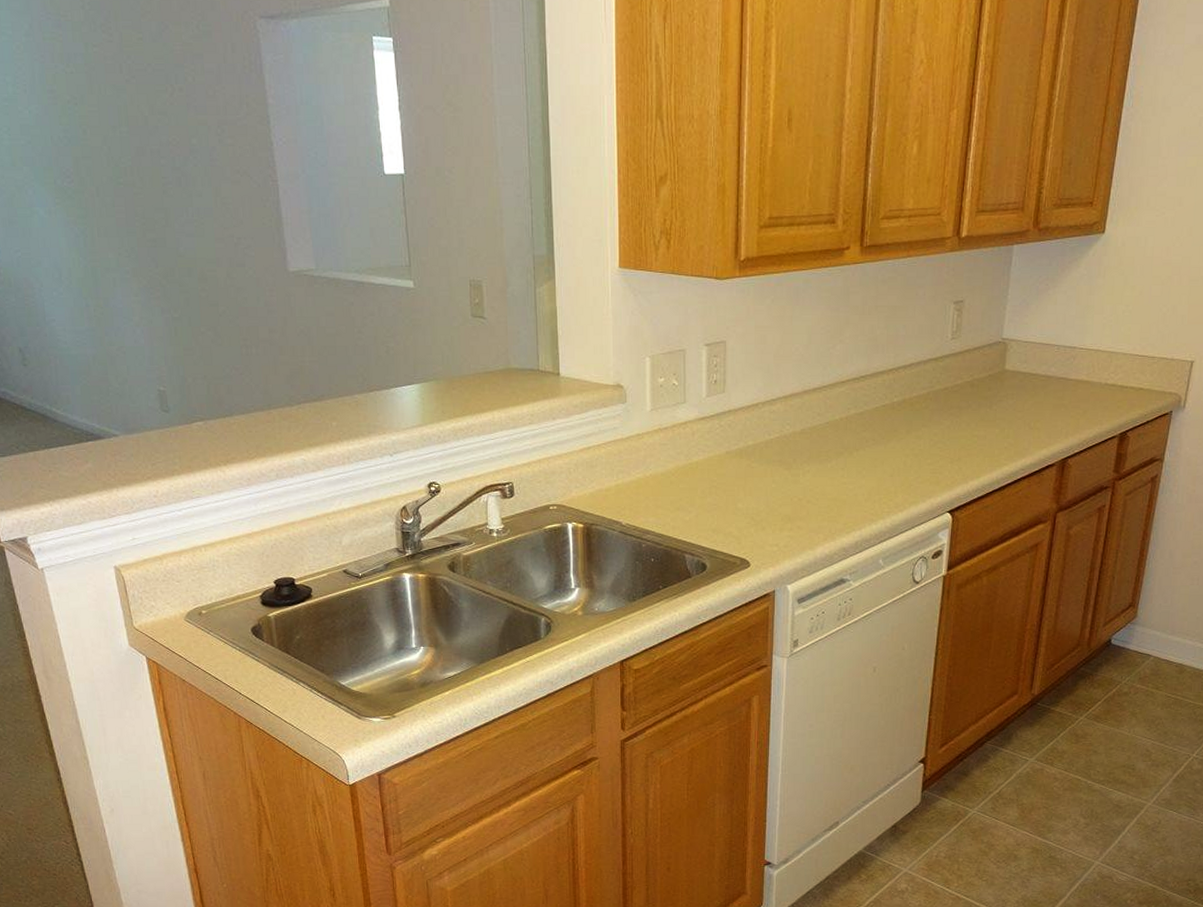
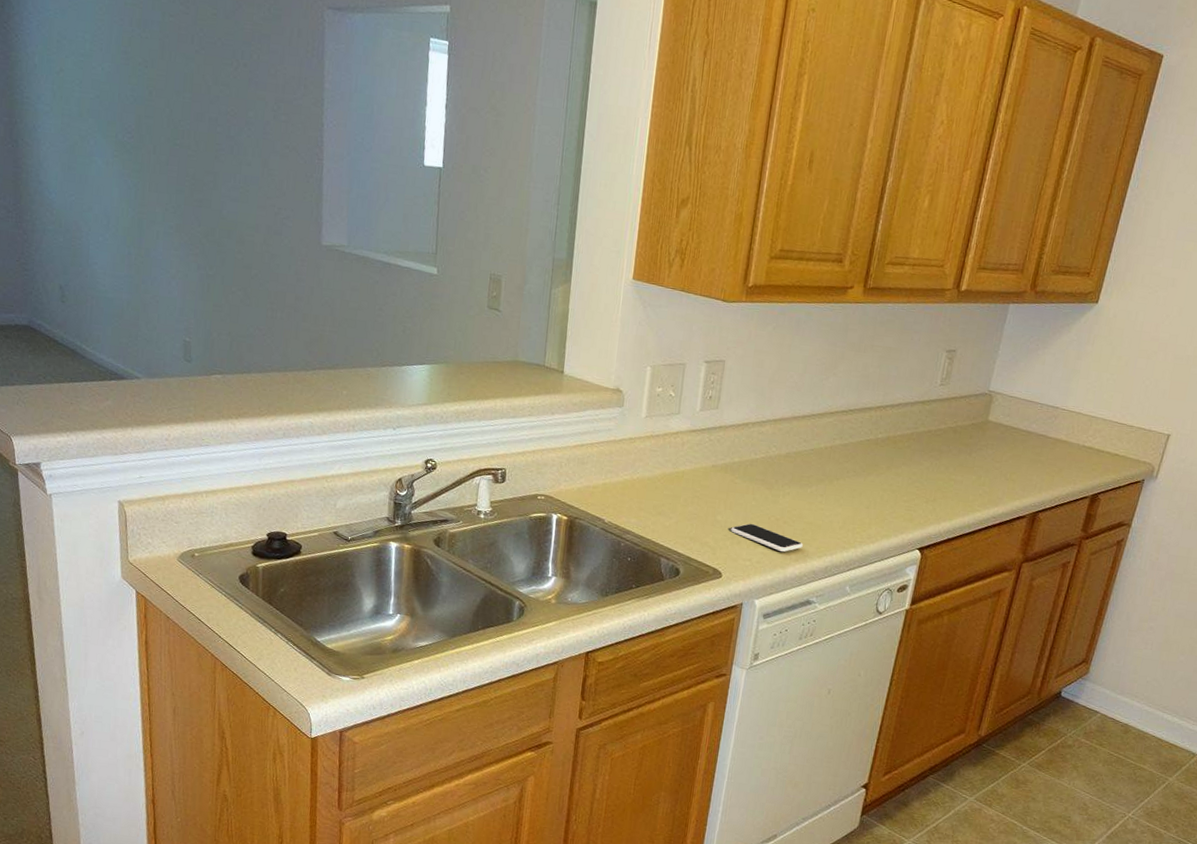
smartphone: none [754,508,830,533] -> present [731,524,803,552]

